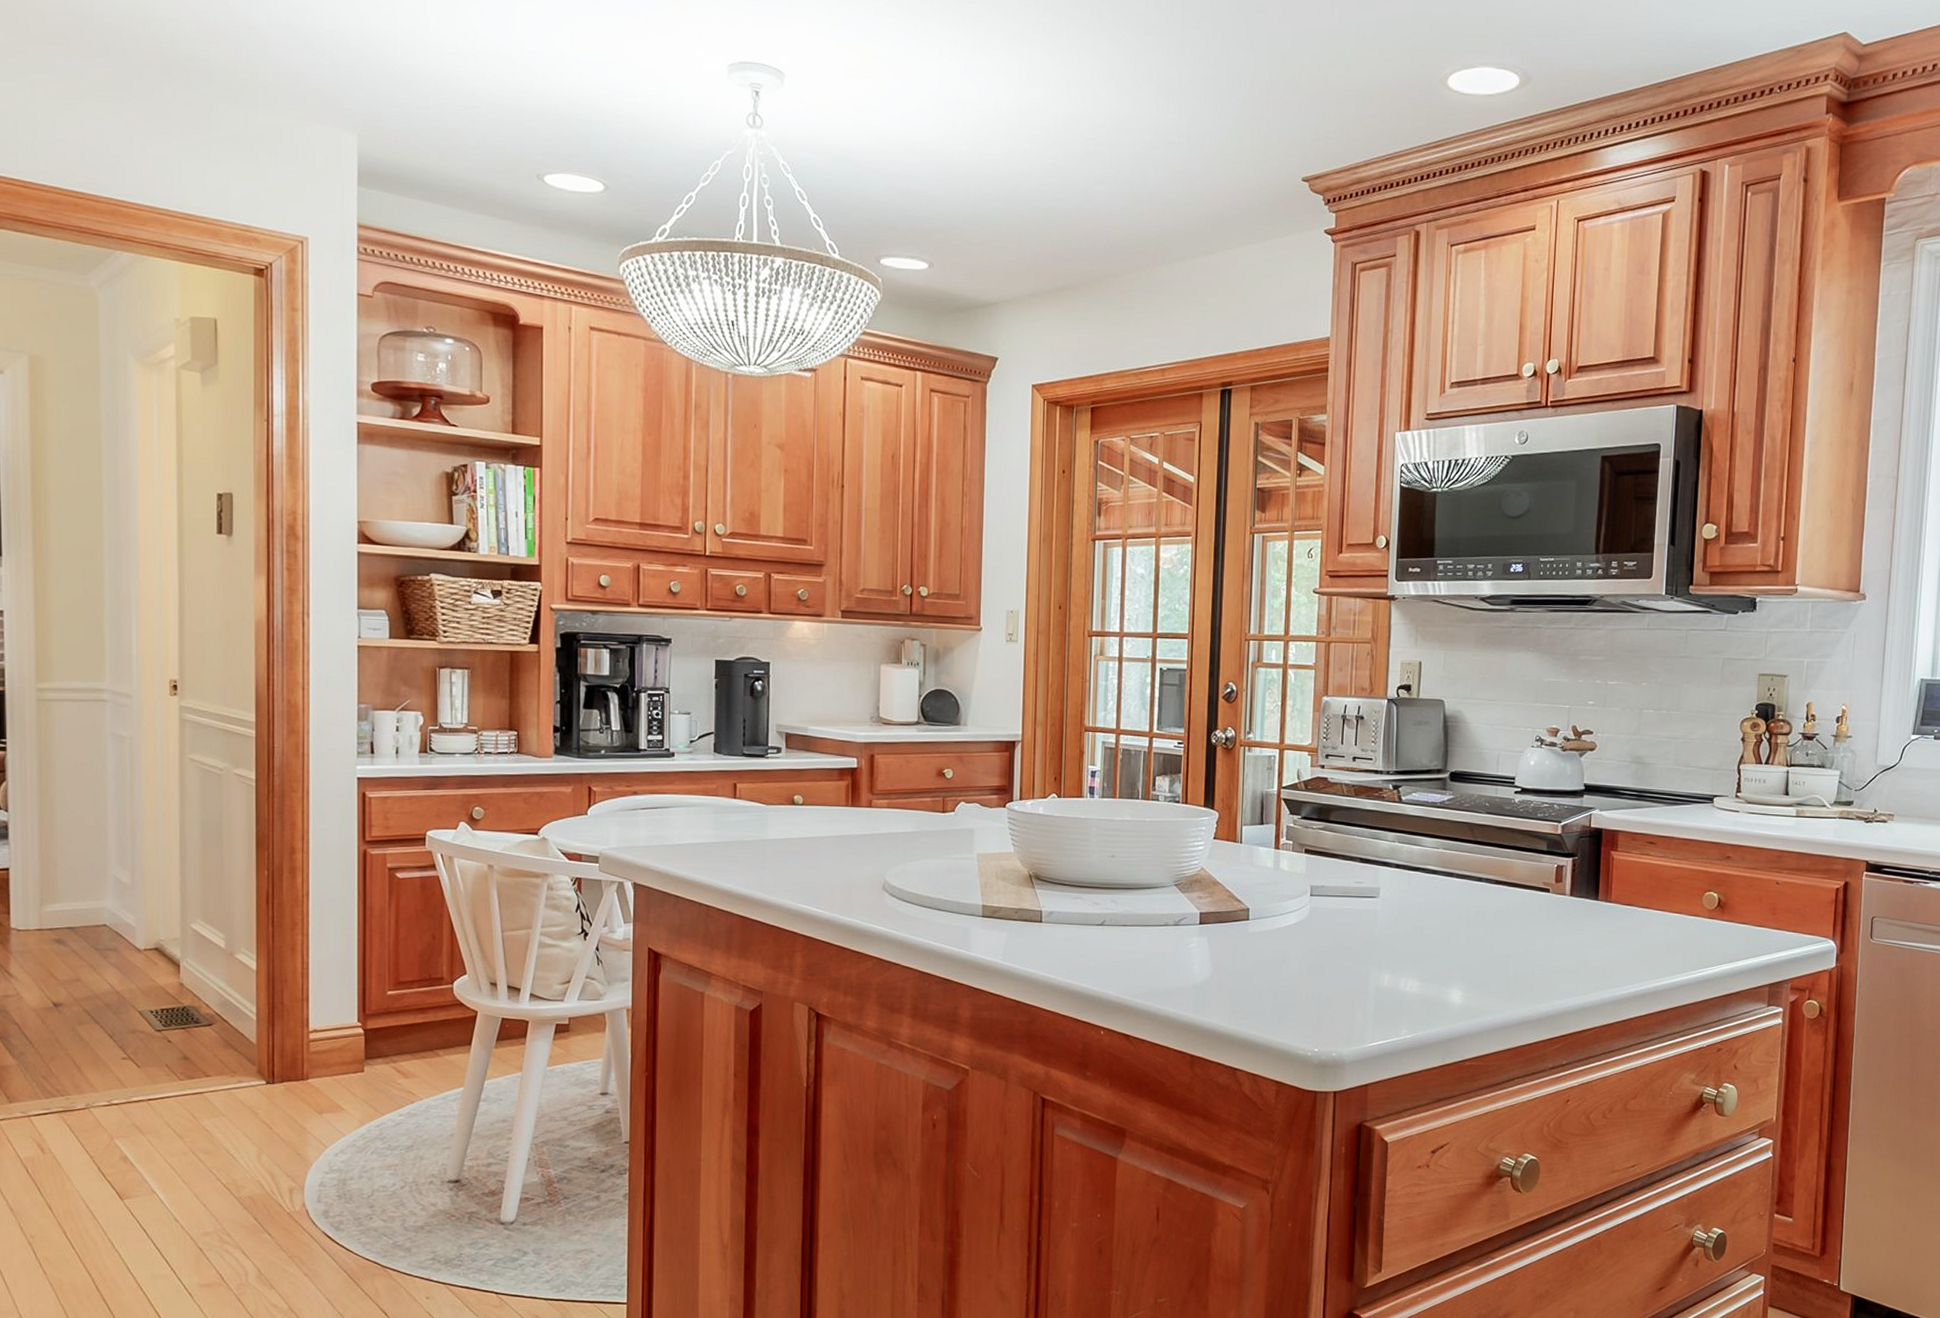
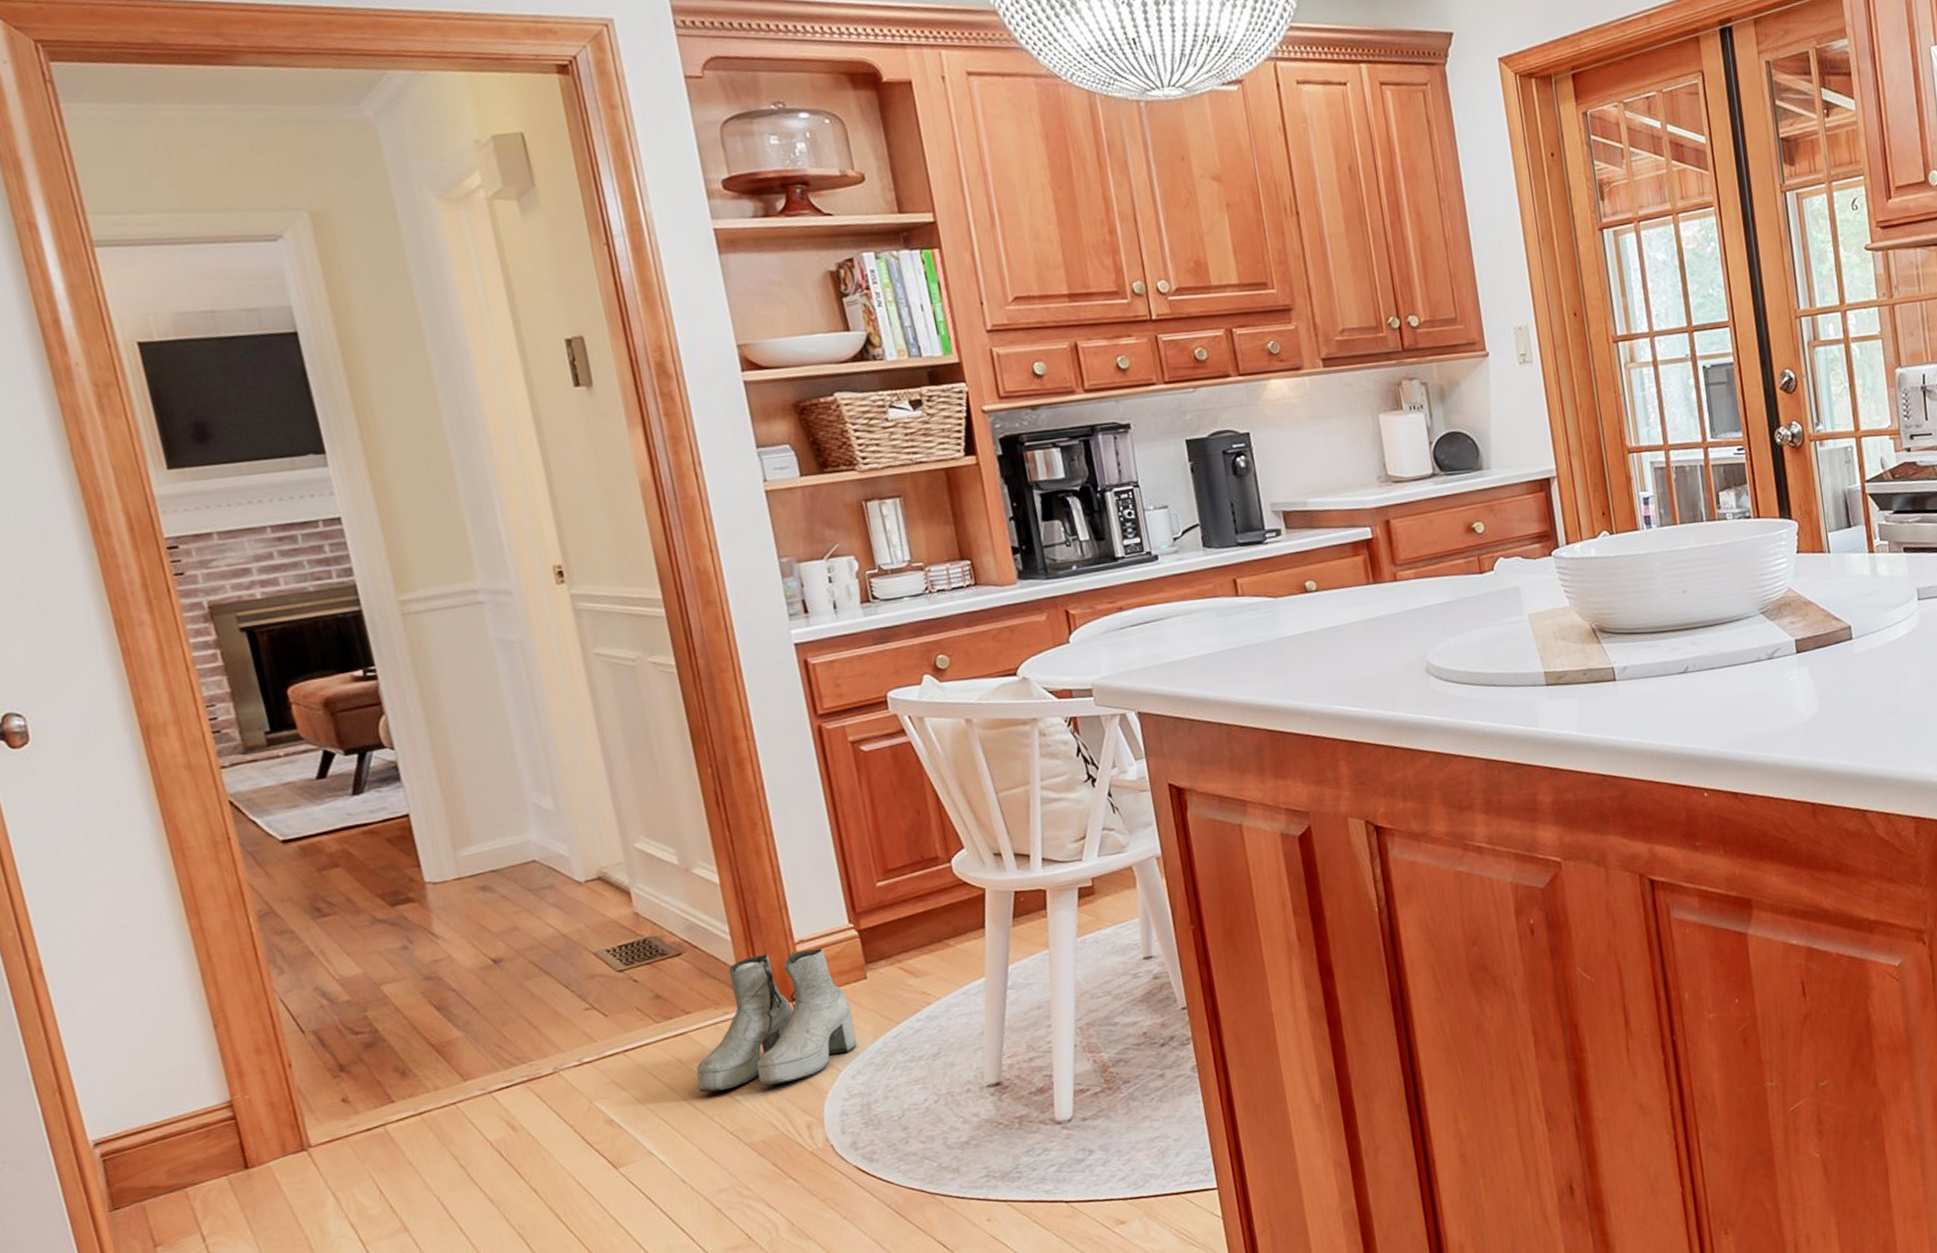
boots: none [204,1037,345,1150] -> present [696,948,858,1093]

